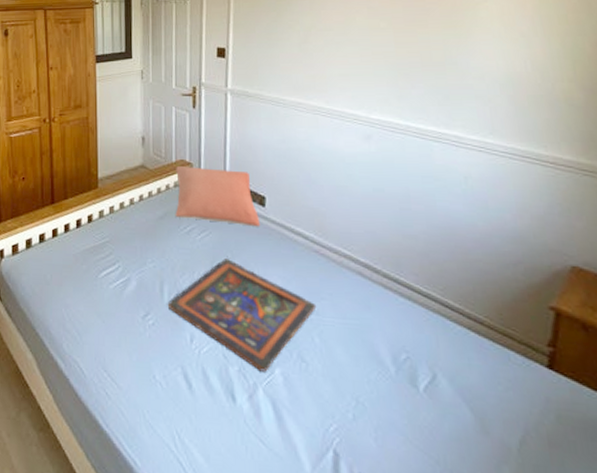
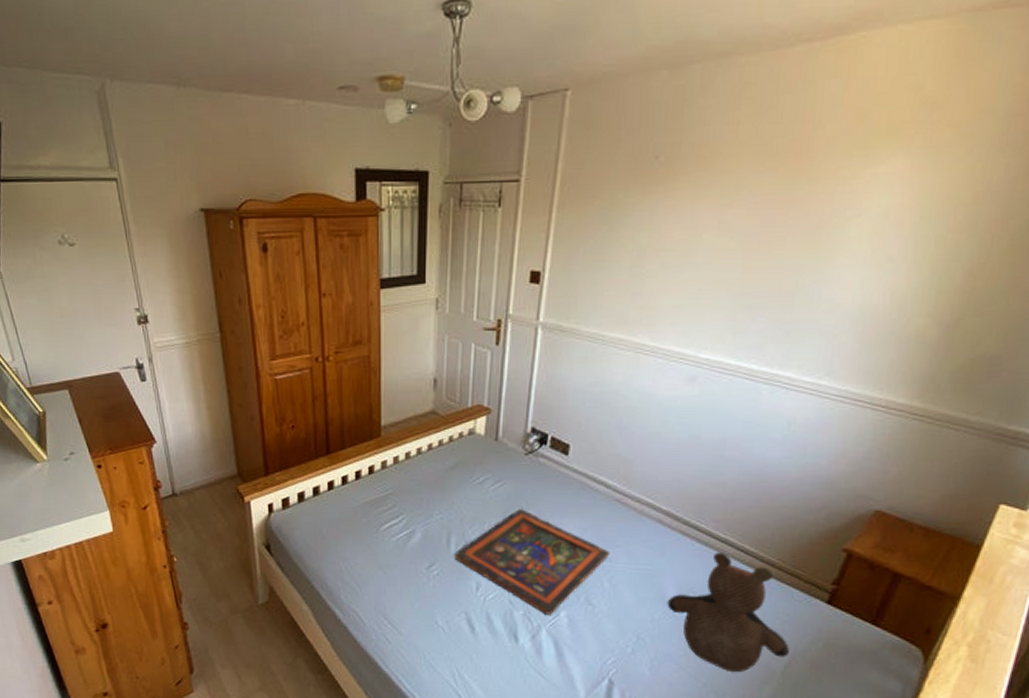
pillow: present [175,166,261,227] -> none [467,412,561,476]
teddy bear: none [380,307,521,449] -> present [667,552,789,673]

